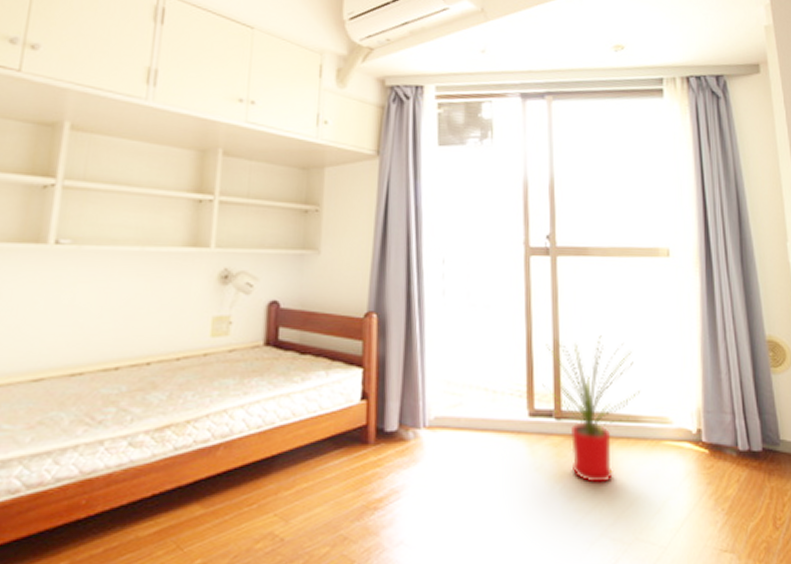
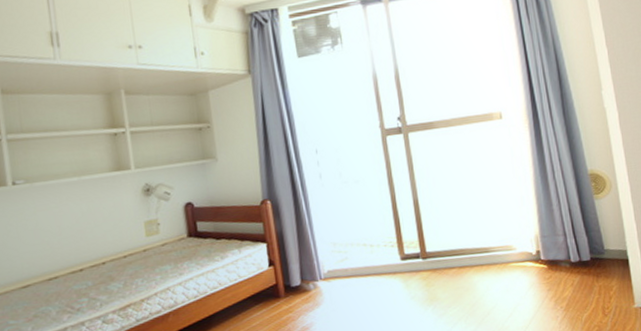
house plant: present [542,335,640,483] -> none [408,190,487,302]

